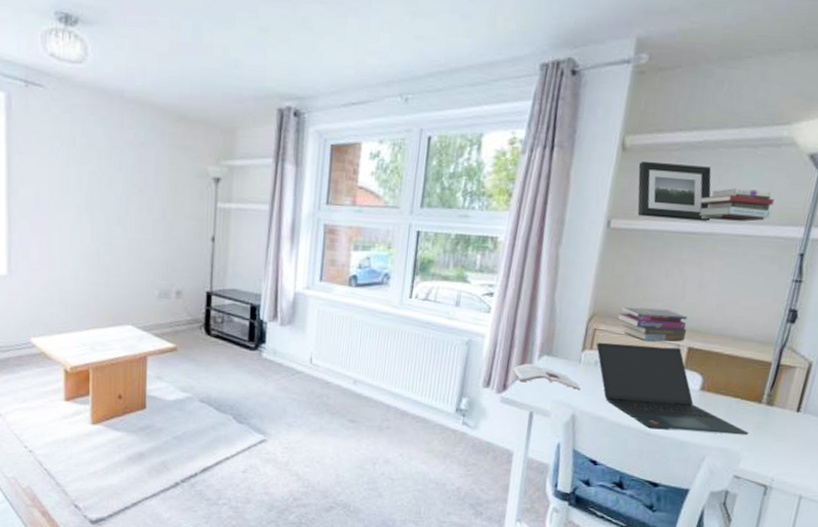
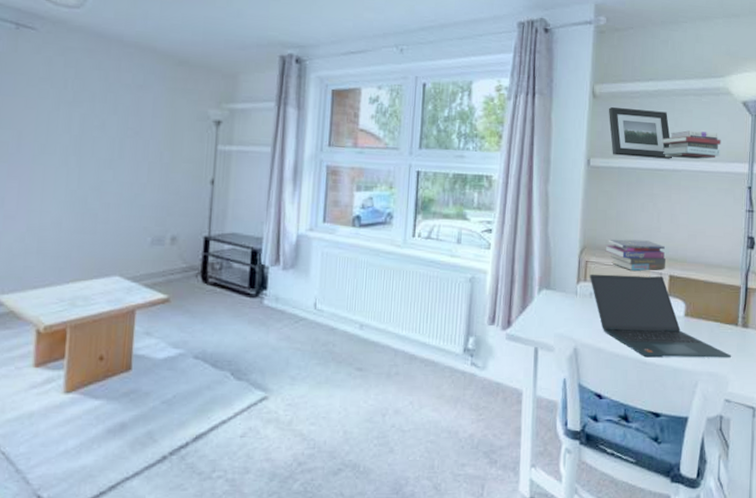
magazine: present [511,363,581,390] -> none [513,297,580,322]

